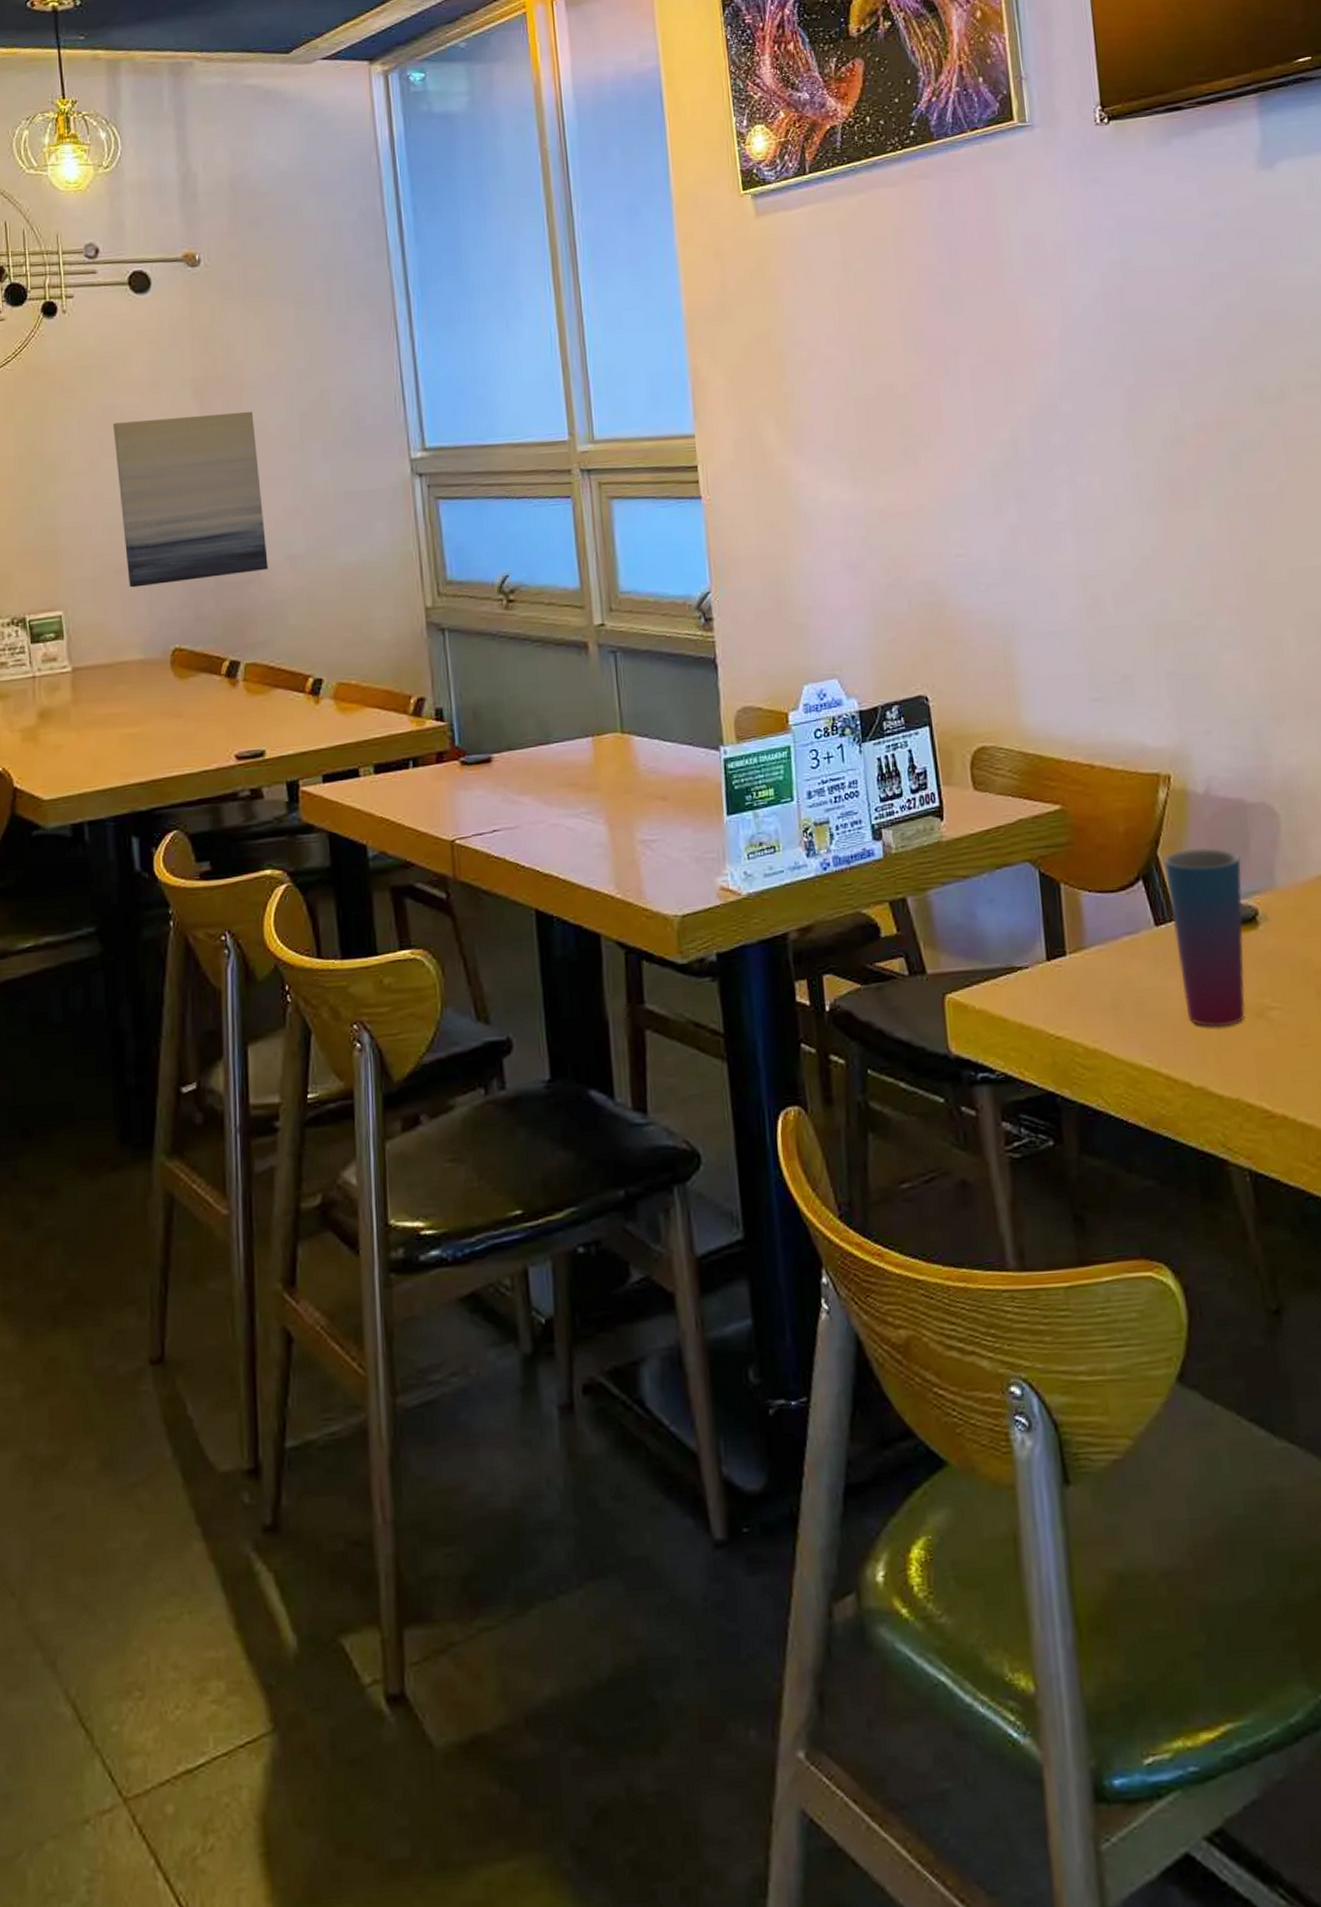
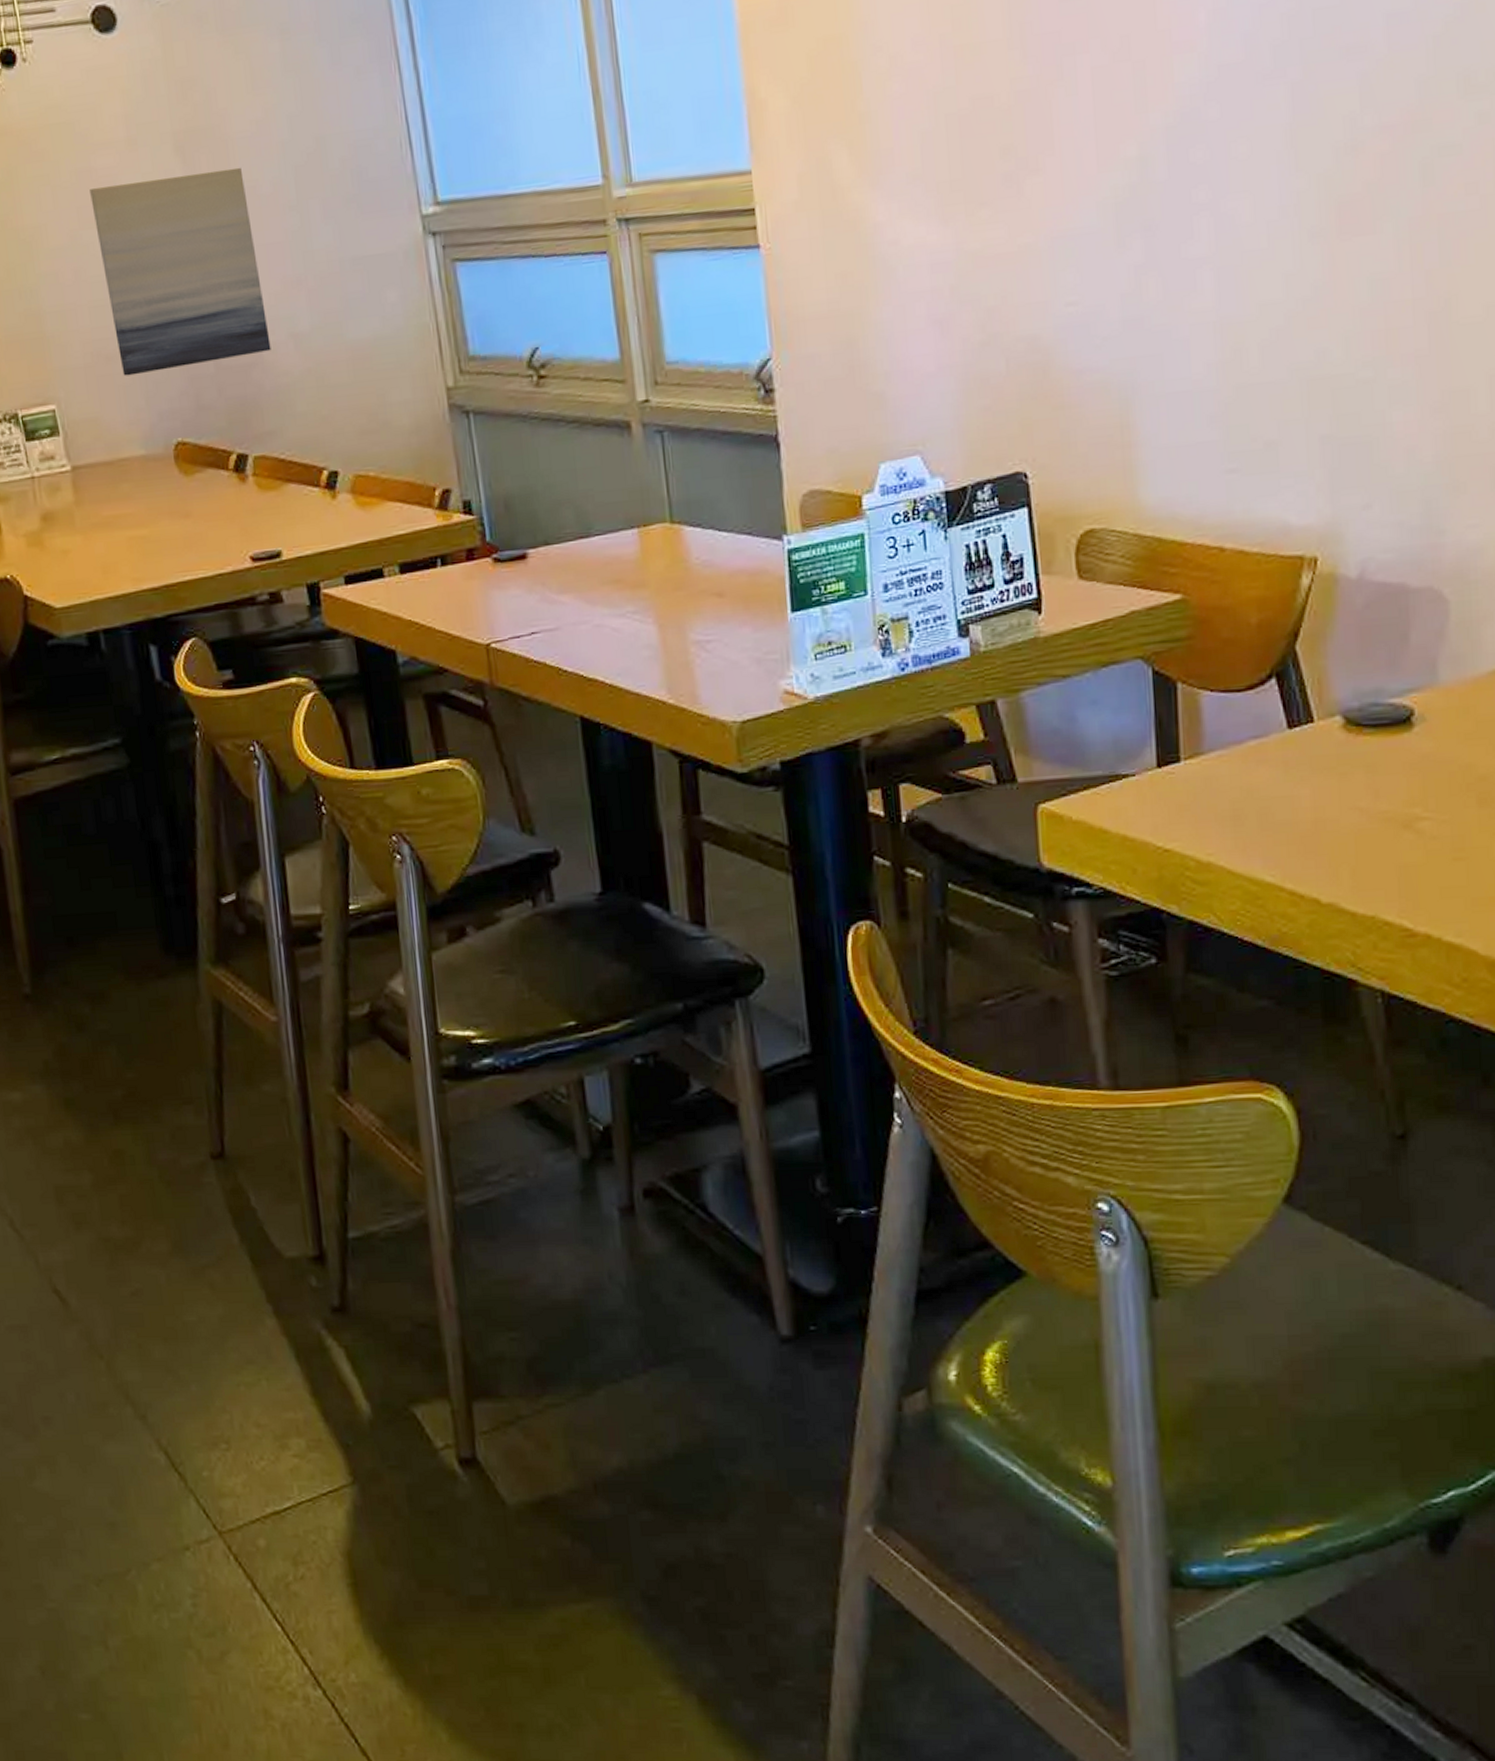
cup: present [1163,847,1246,1027] -> none [1302,640,1397,839]

